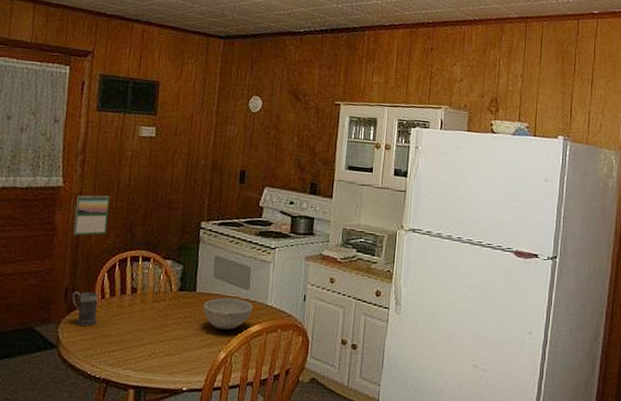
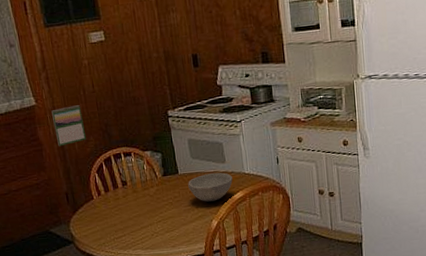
mug: present [72,291,98,326] -> none [72,191,101,221]

